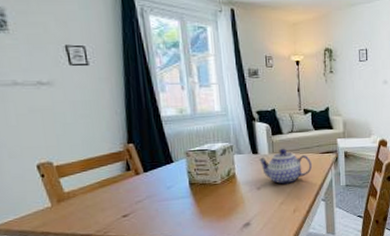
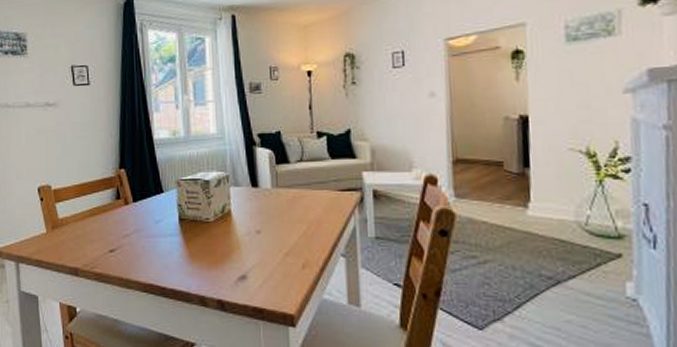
teapot: present [259,148,313,184] -> none [260,181,329,229]

